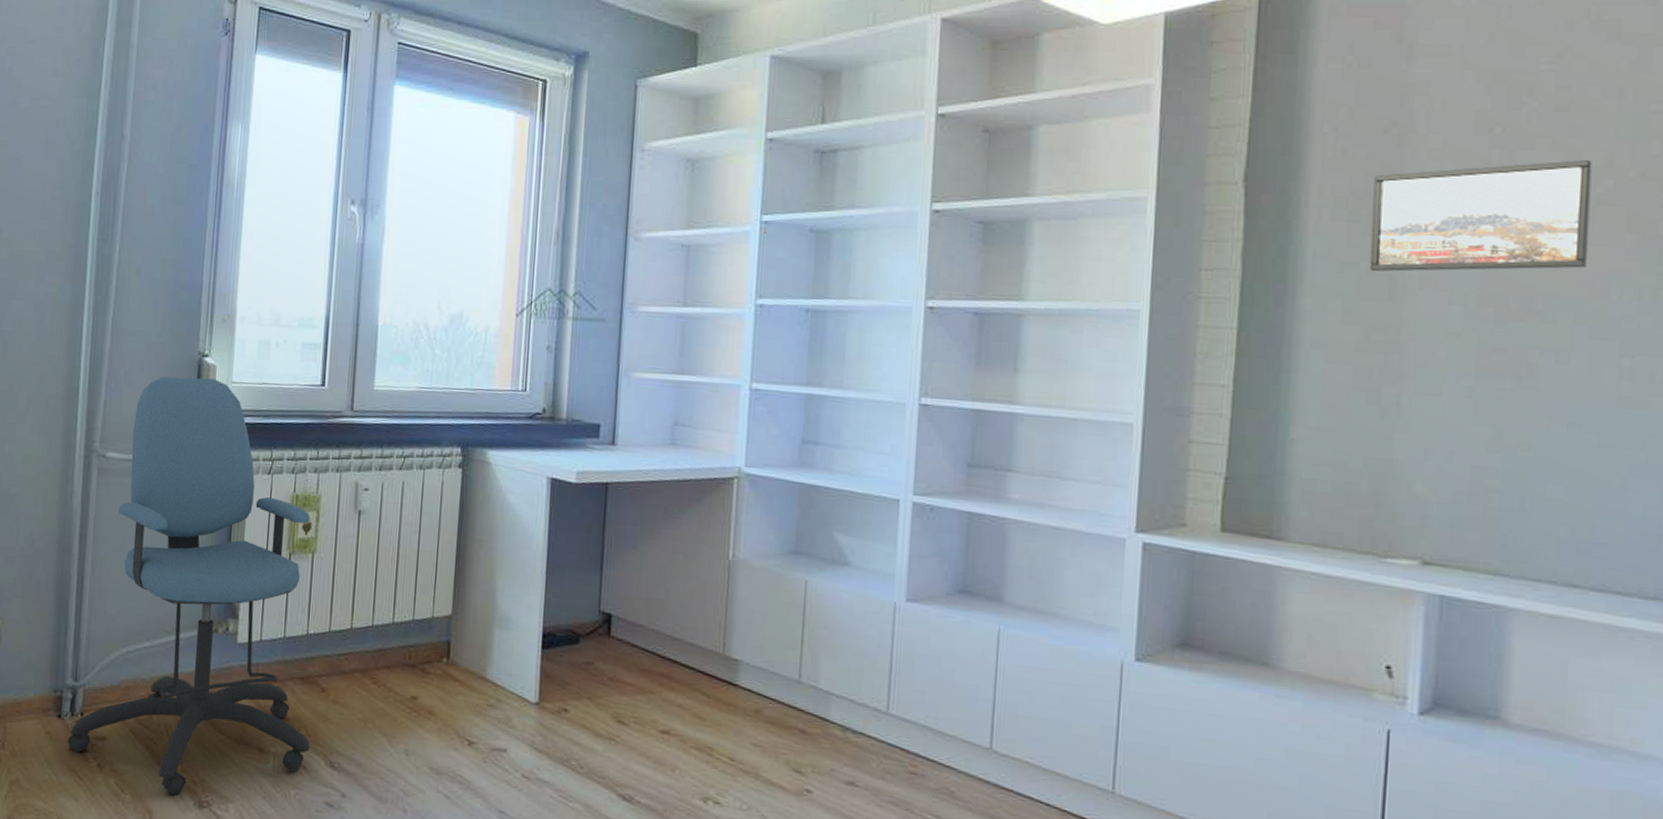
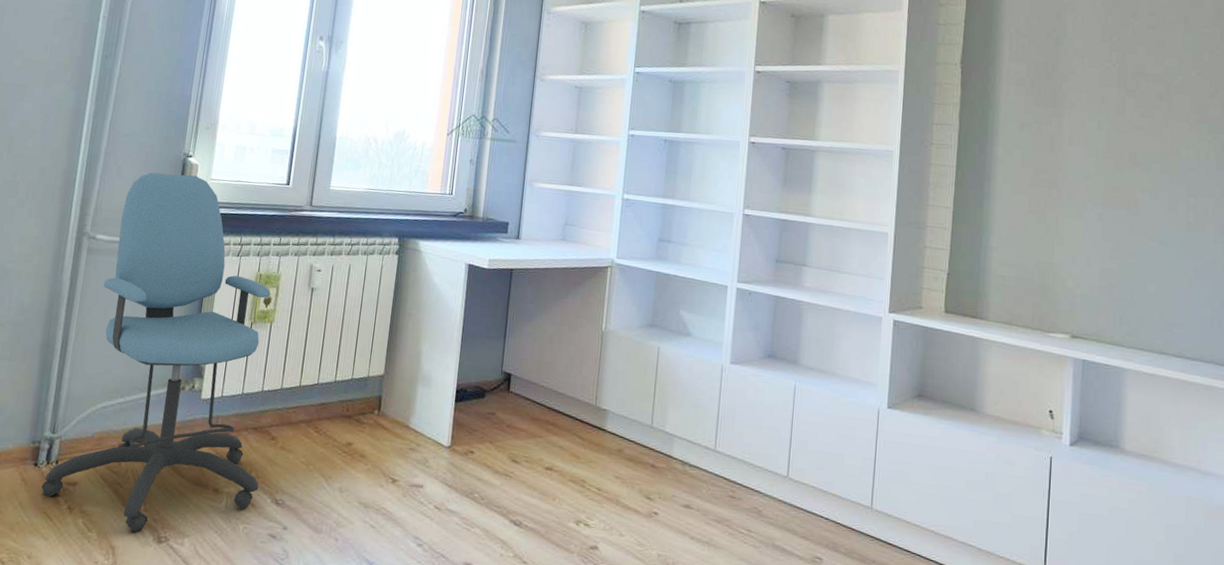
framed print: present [1369,160,1592,272] -> none [1038,62,1170,135]

